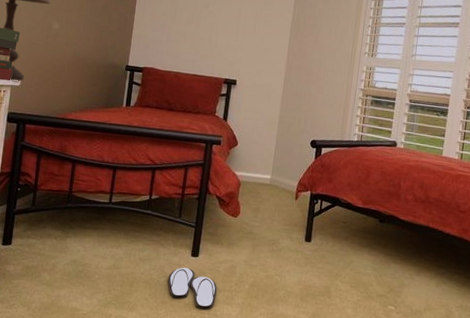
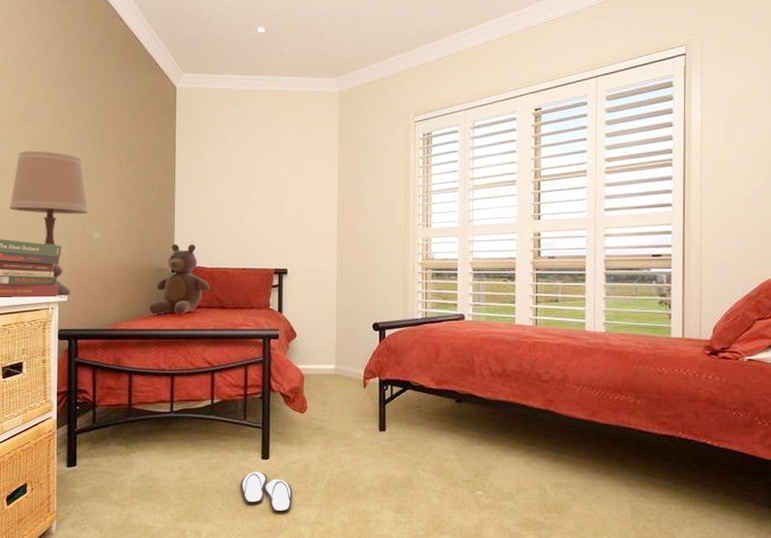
teddy bear: none [99,43,161,112] -> present [149,243,210,315]

